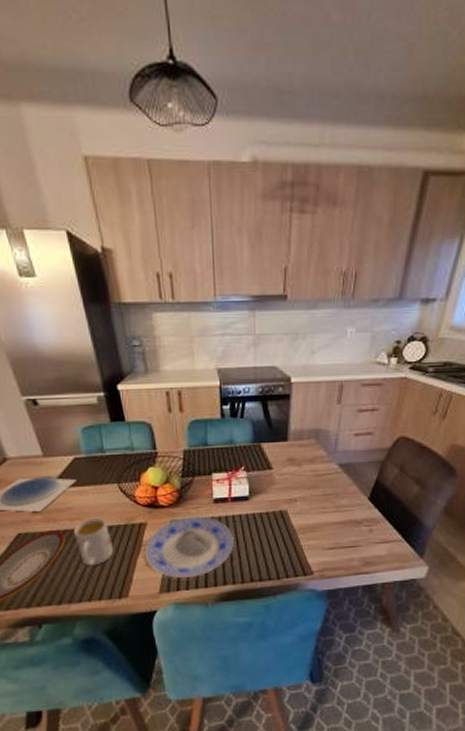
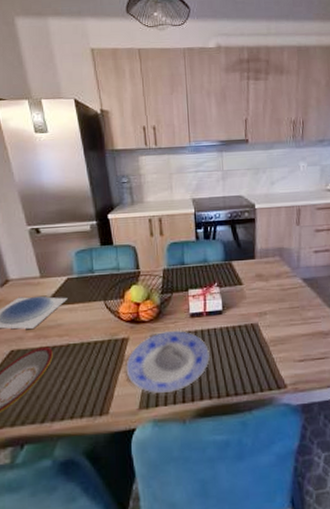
mug: present [73,517,114,566] -> none [61,333,98,382]

